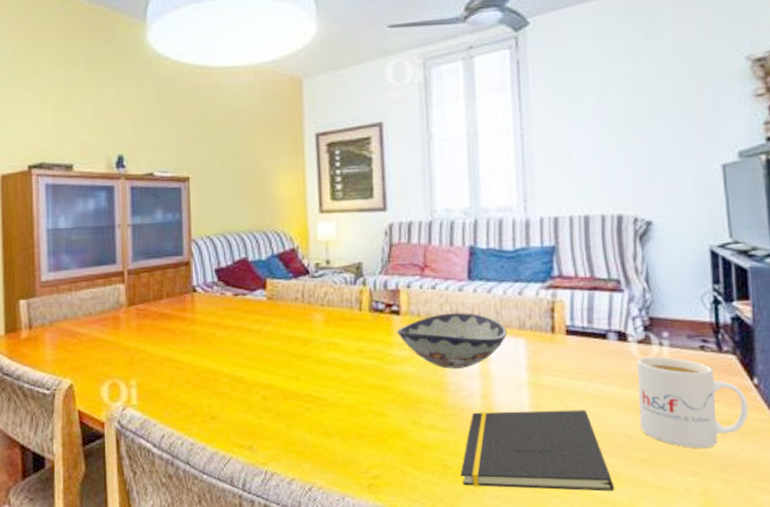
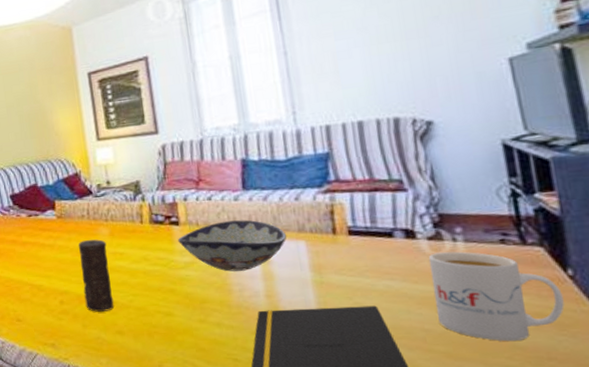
candle: none [288,327,323,410] -> present [78,239,114,312]

